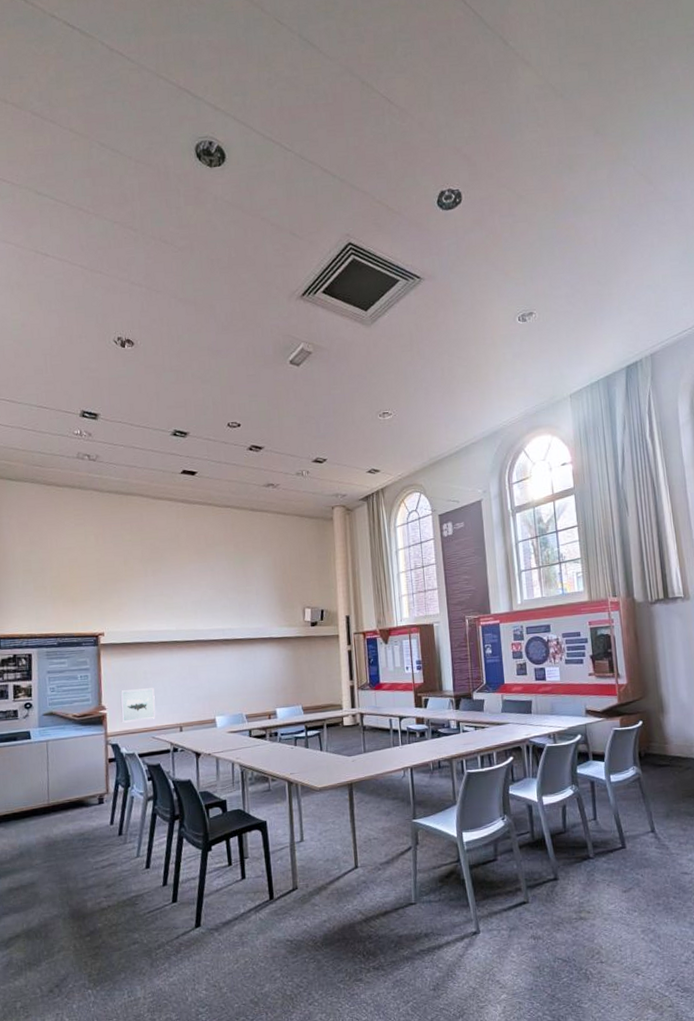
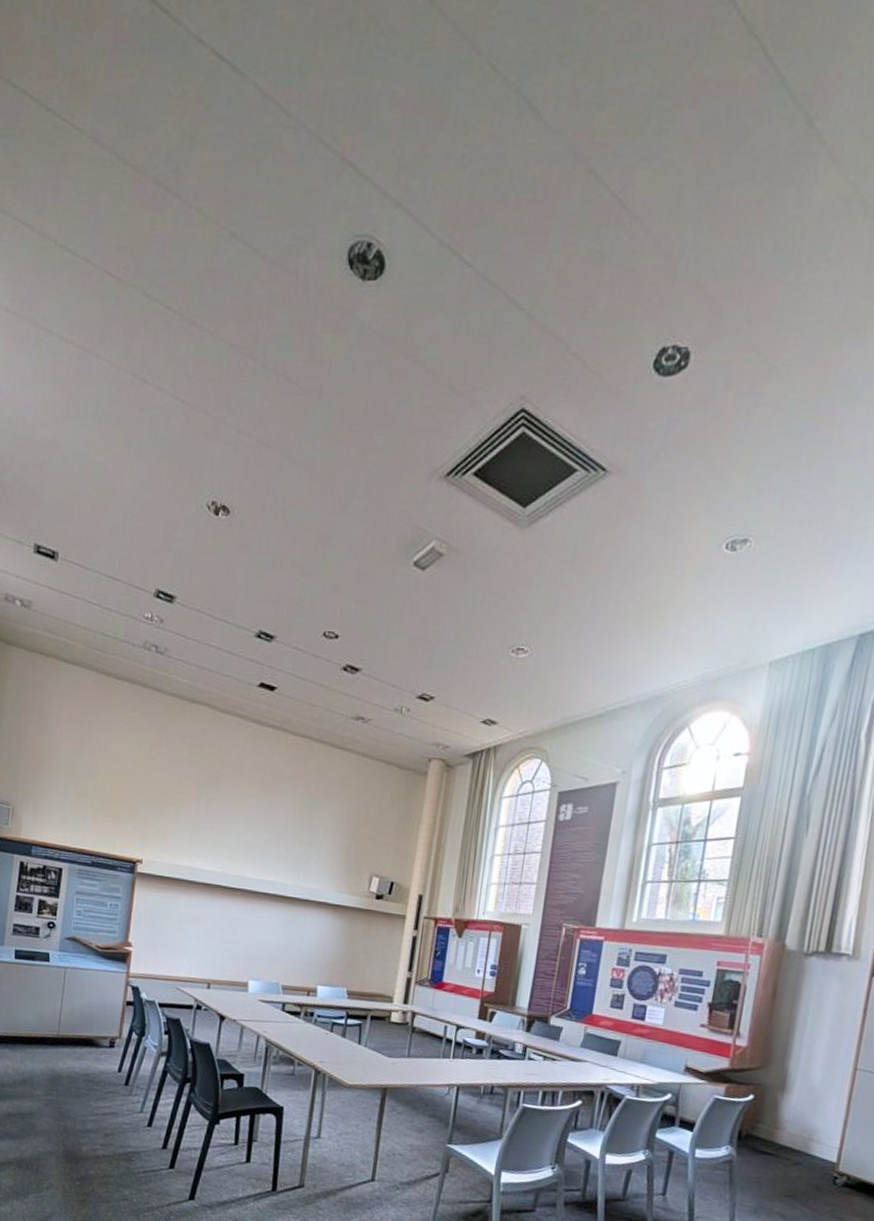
wall art: present [120,688,156,723] -> none [146,929,187,968]

